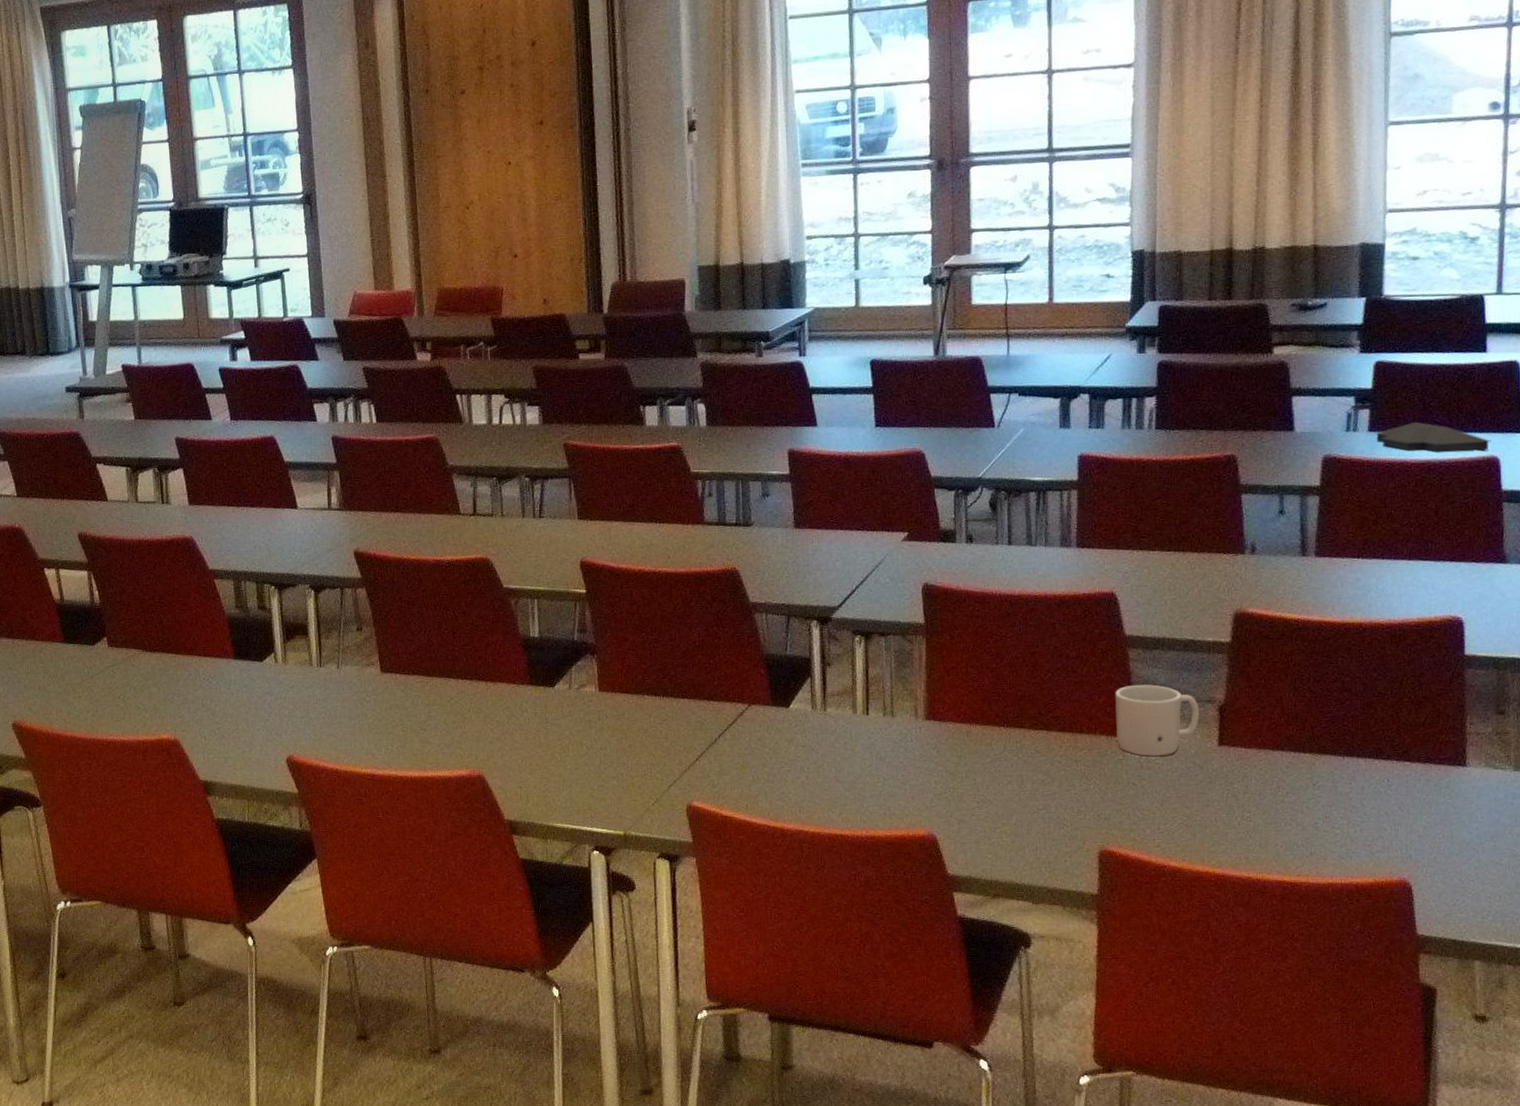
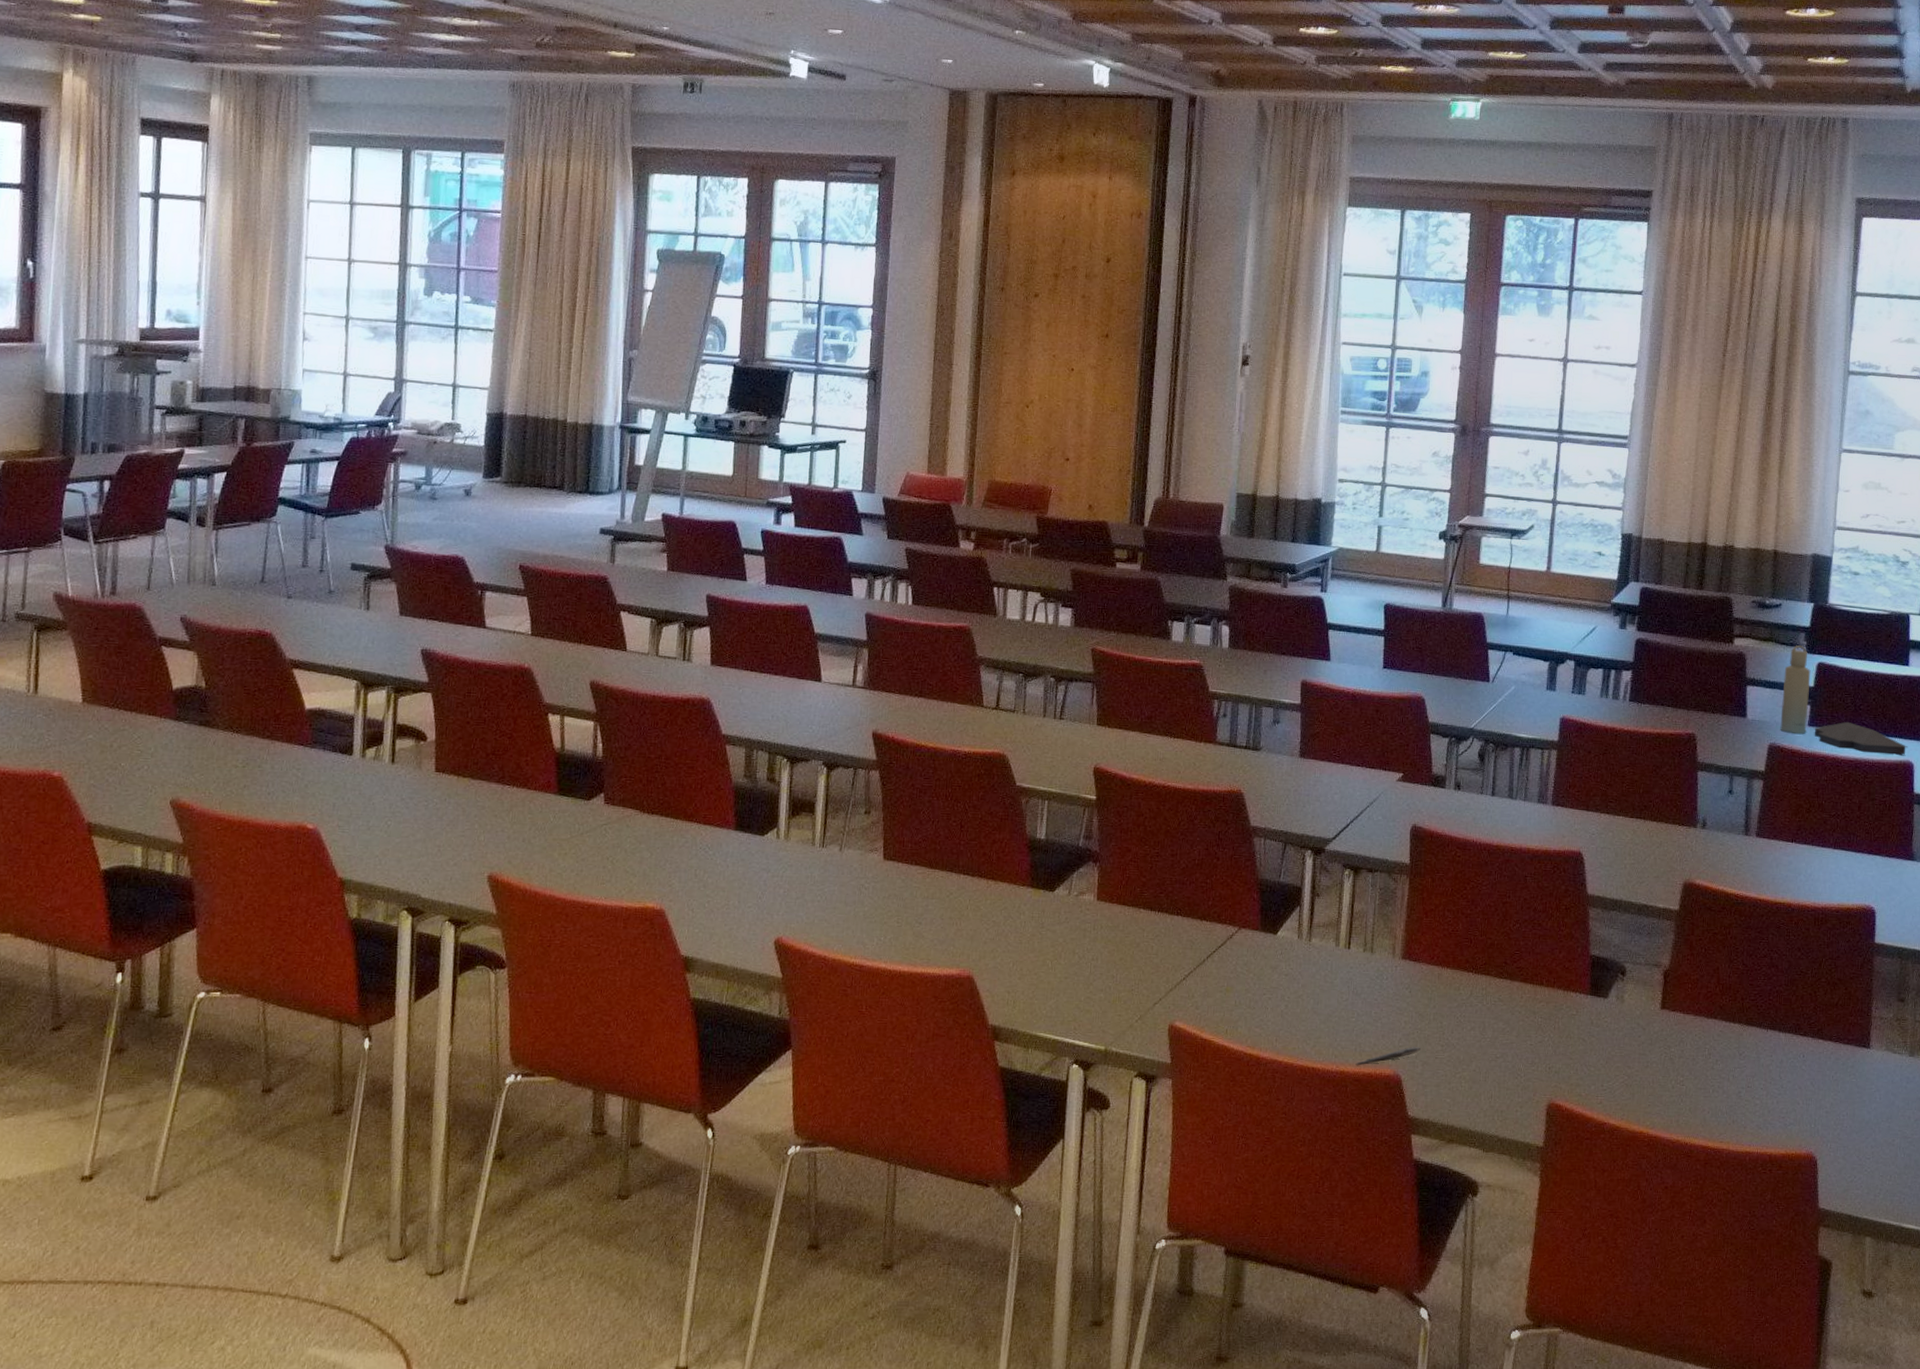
pen: none [885,806,955,830] -> present [1355,1047,1421,1066]
mug: present [1115,684,1200,758] -> none [1572,942,1647,1016]
bottle: none [1335,346,1368,443] -> present [1780,645,1811,735]

